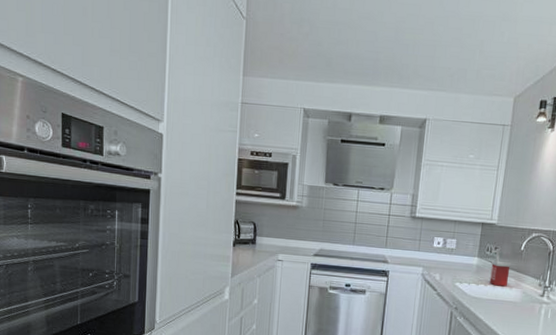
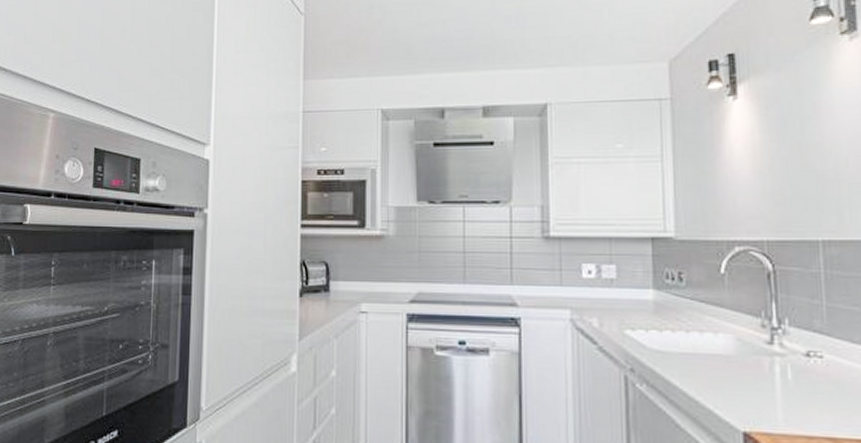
soap dispenser: present [489,249,511,287] -> none [673,275,709,332]

